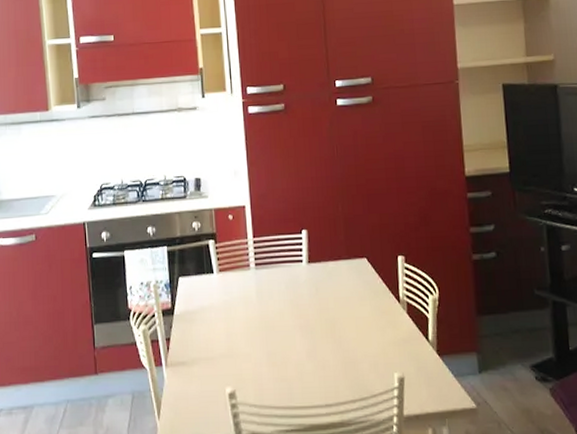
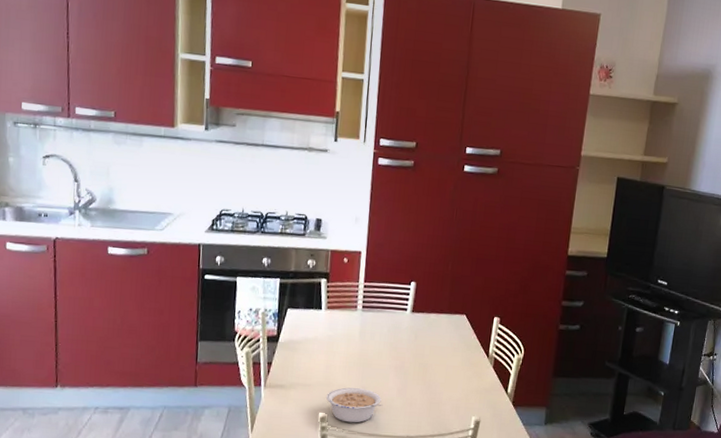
legume: none [232,355,294,396] -> present [326,387,383,423]

